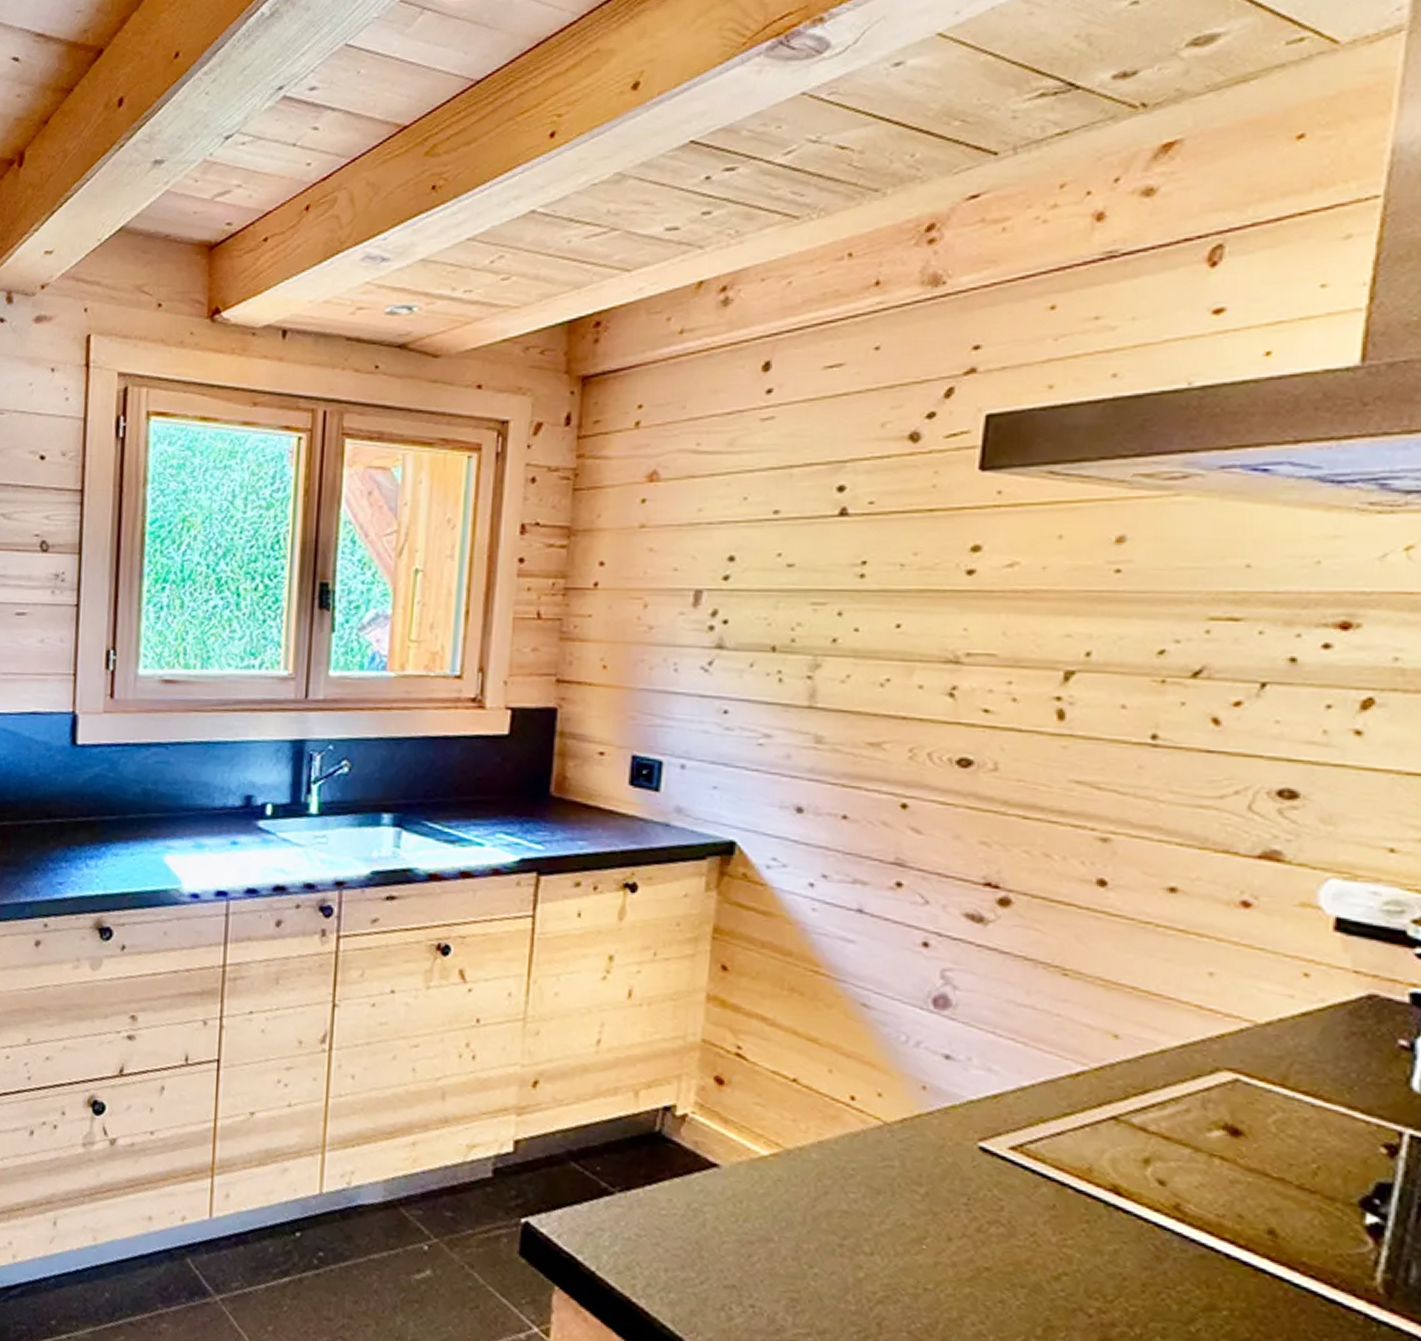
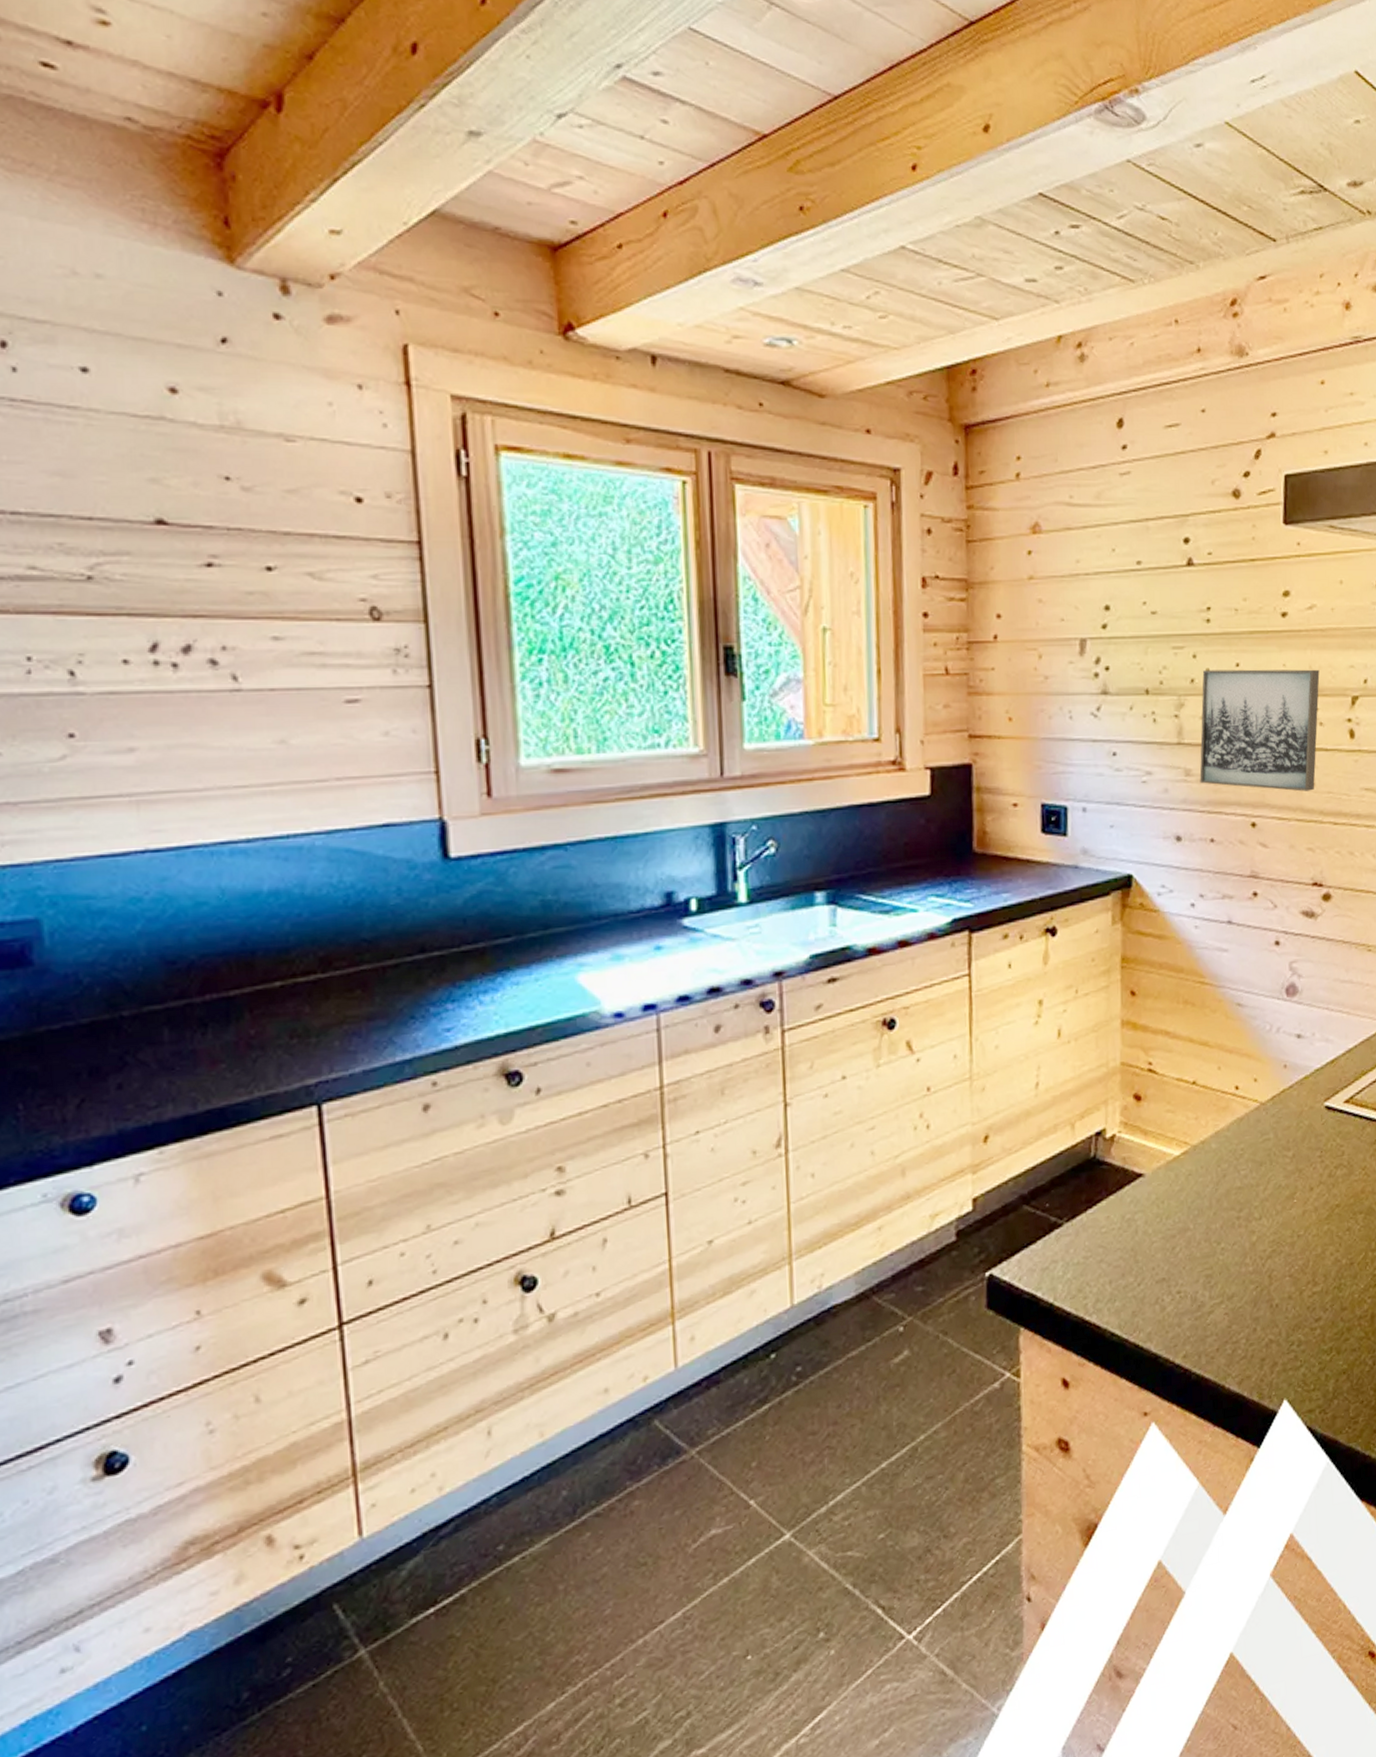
wall art: none [834,630,1018,776] -> present [1199,669,1320,792]

